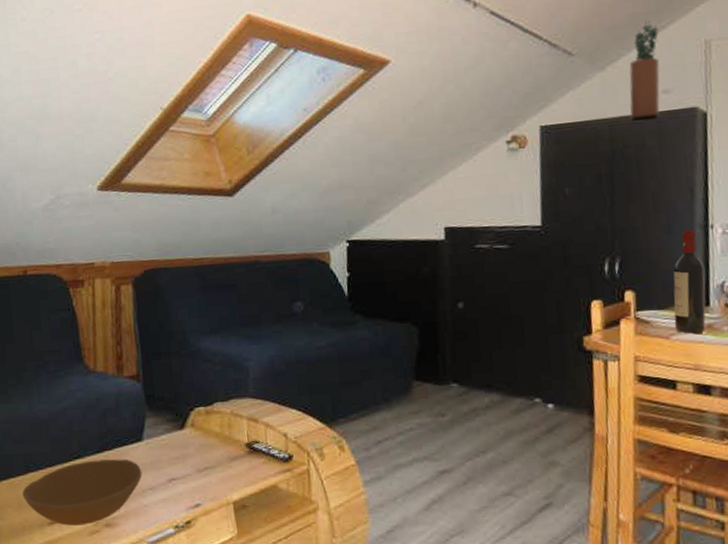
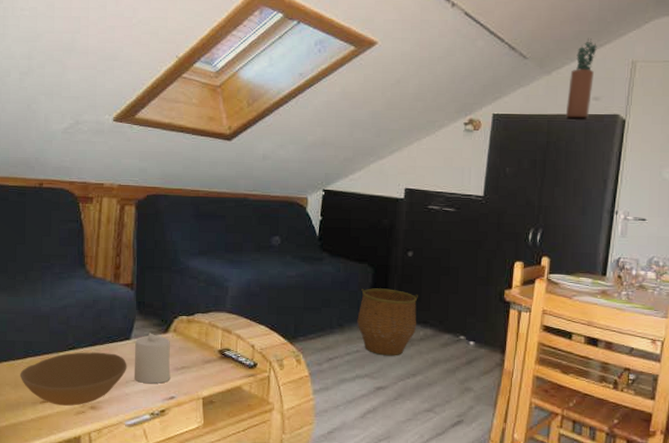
candle: none [148,430,193,491] -> present [134,333,171,384]
basket: none [406,350,480,432] -> present [357,288,418,356]
wine bottle: present [673,229,706,334] -> none [577,212,607,297]

